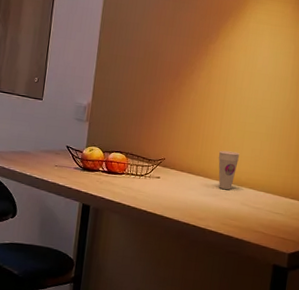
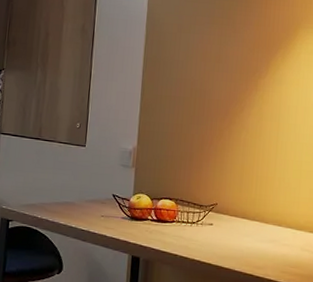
cup: present [218,150,240,190] -> none [274,192,297,235]

